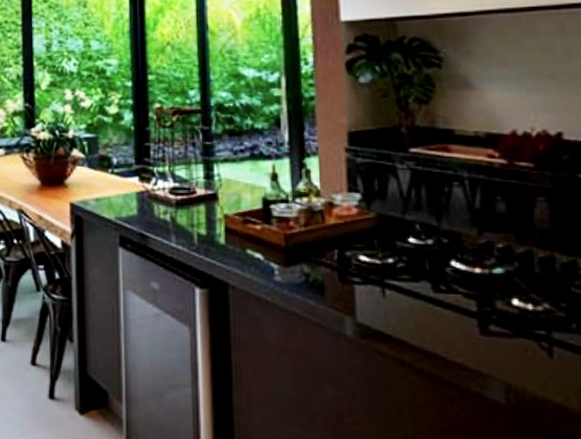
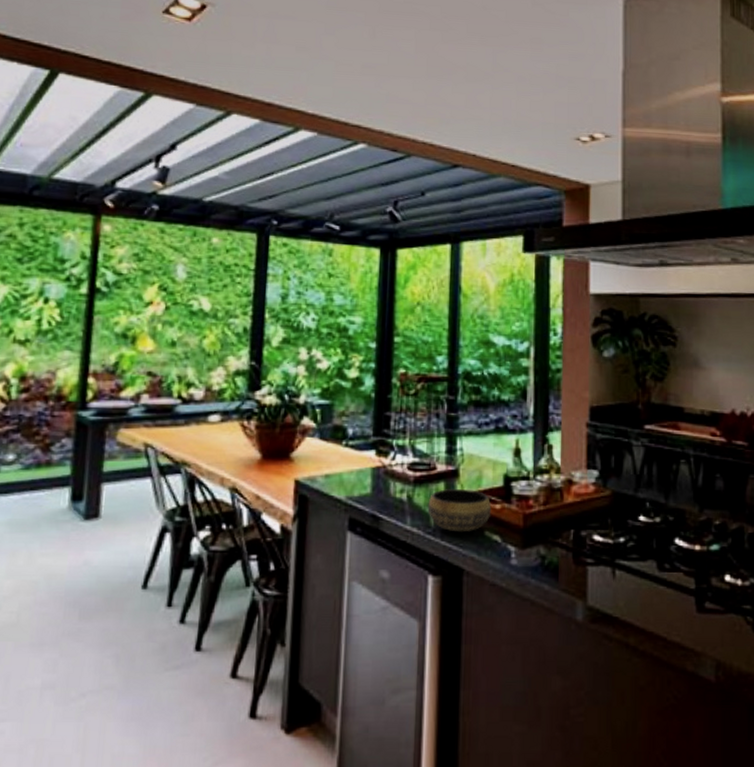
bowl: none [190,211,252,250] -> present [427,489,492,532]

